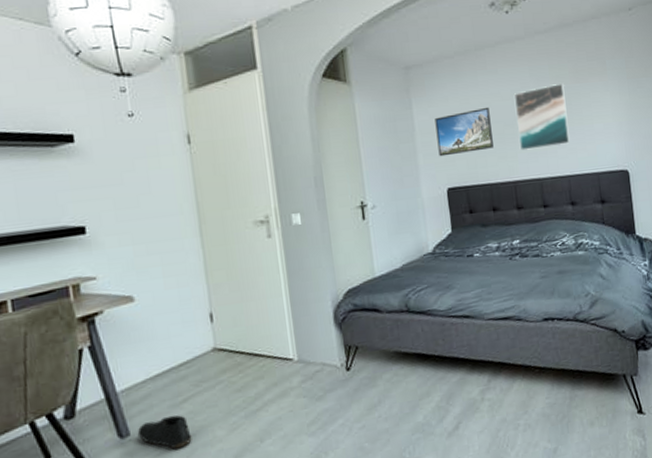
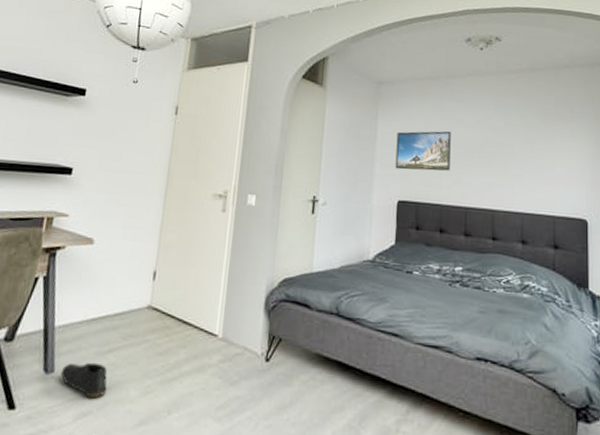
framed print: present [513,84,570,151] -> none [477,121,530,182]

